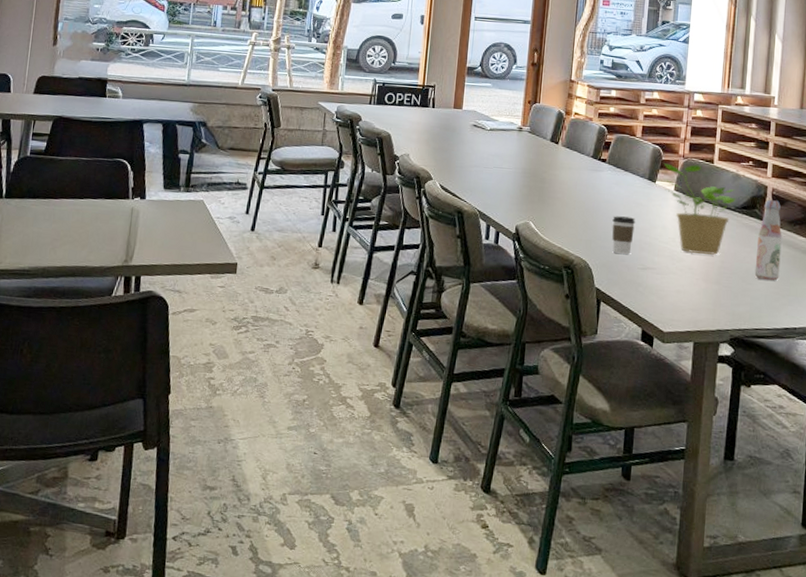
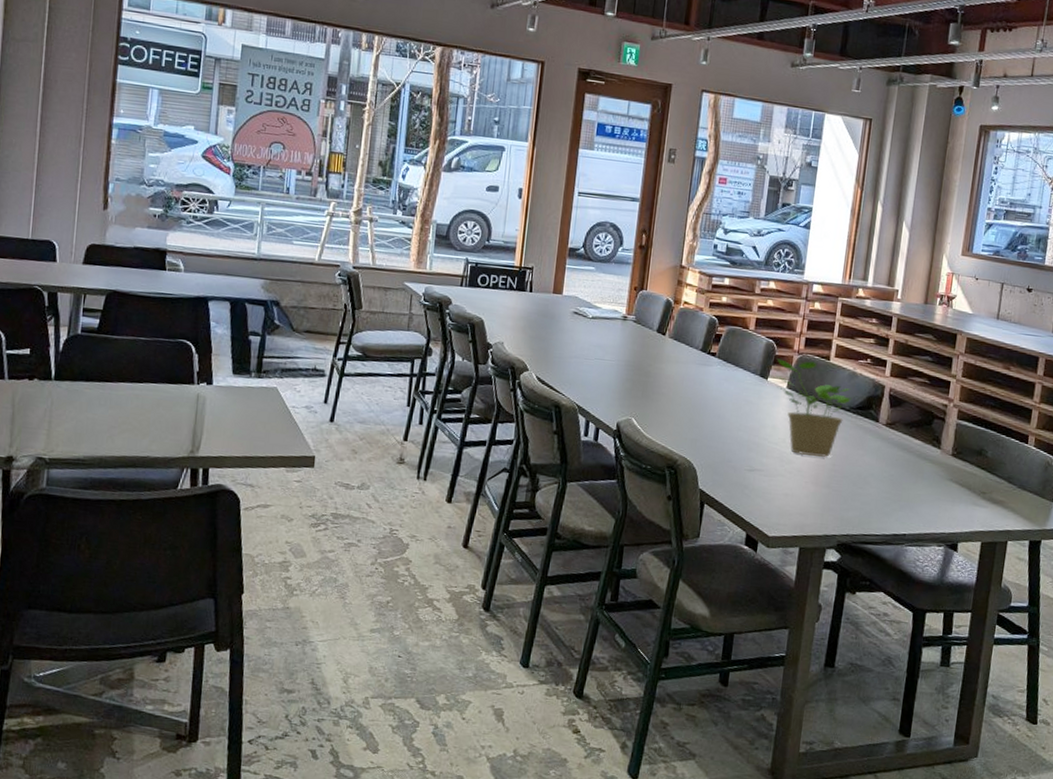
coffee cup: present [612,216,636,254] -> none [718,414,745,455]
bottle: present [754,200,782,281] -> none [866,400,898,485]

